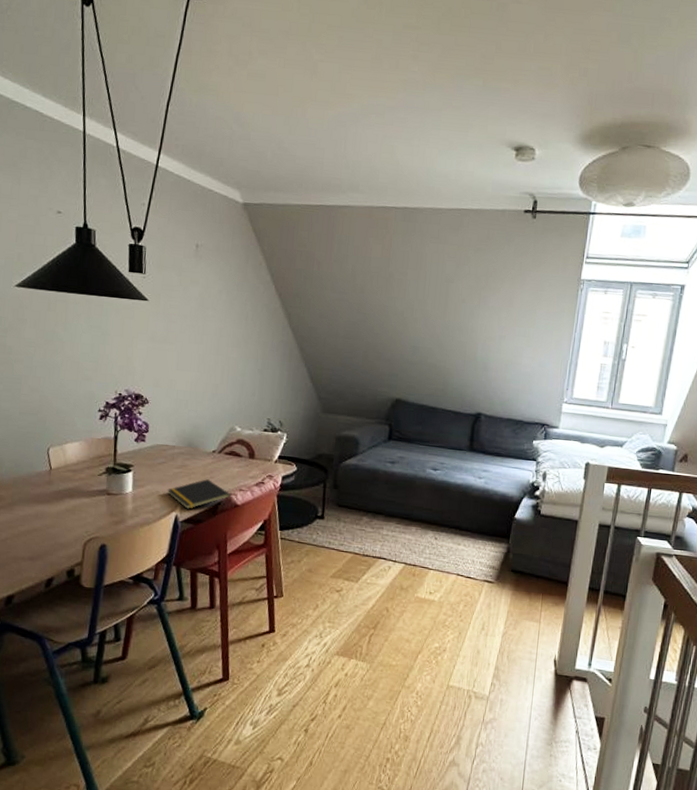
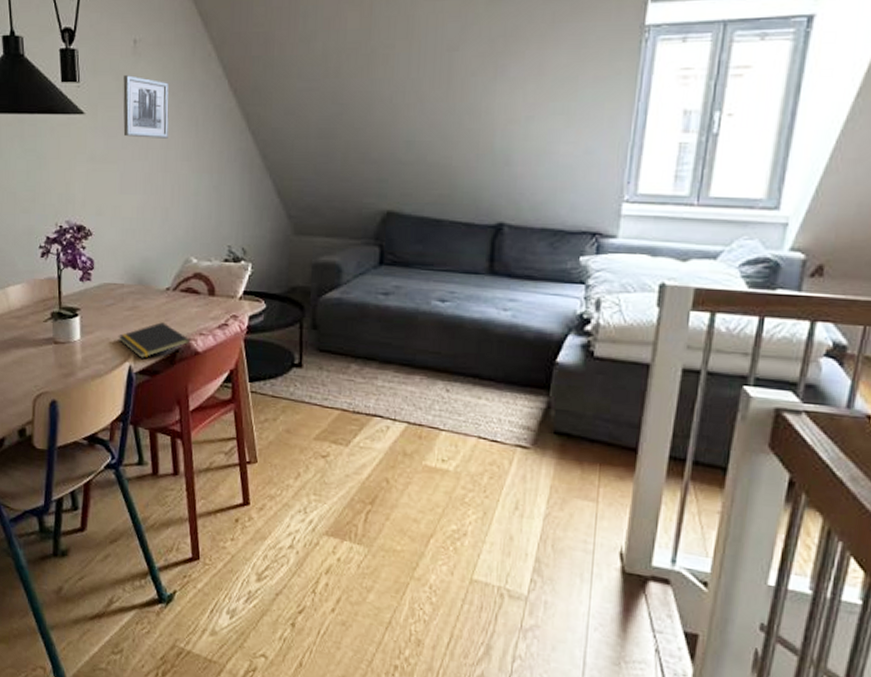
wall art: none [182,272,224,328] -> present [123,75,169,138]

